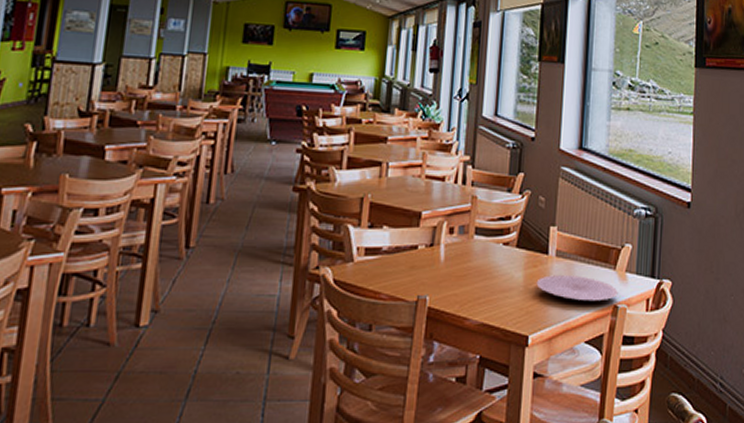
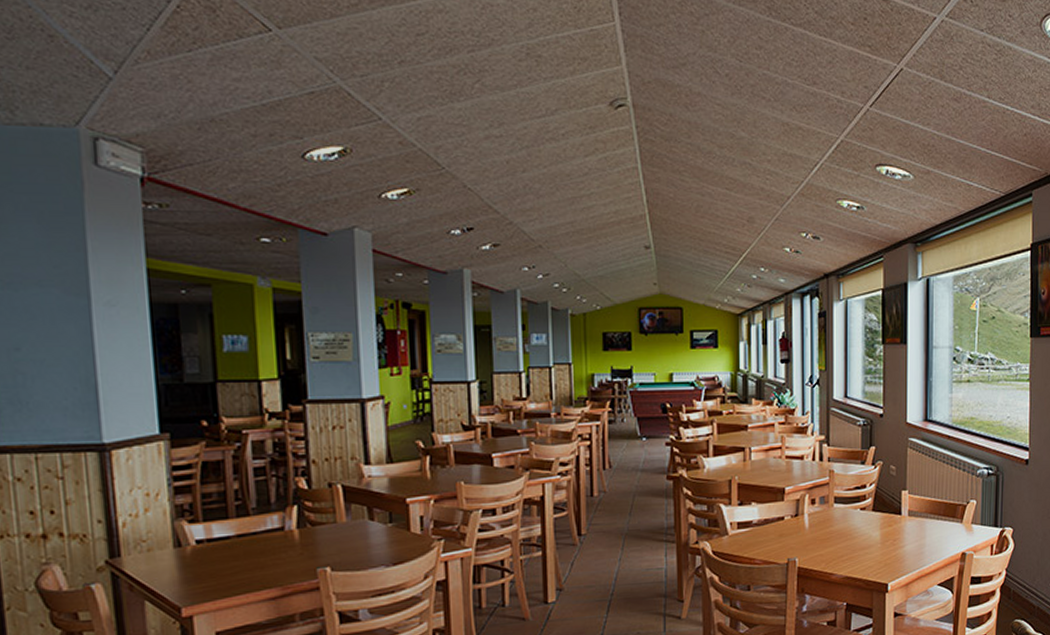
plate: present [536,275,618,302] -> none [892,530,965,551]

